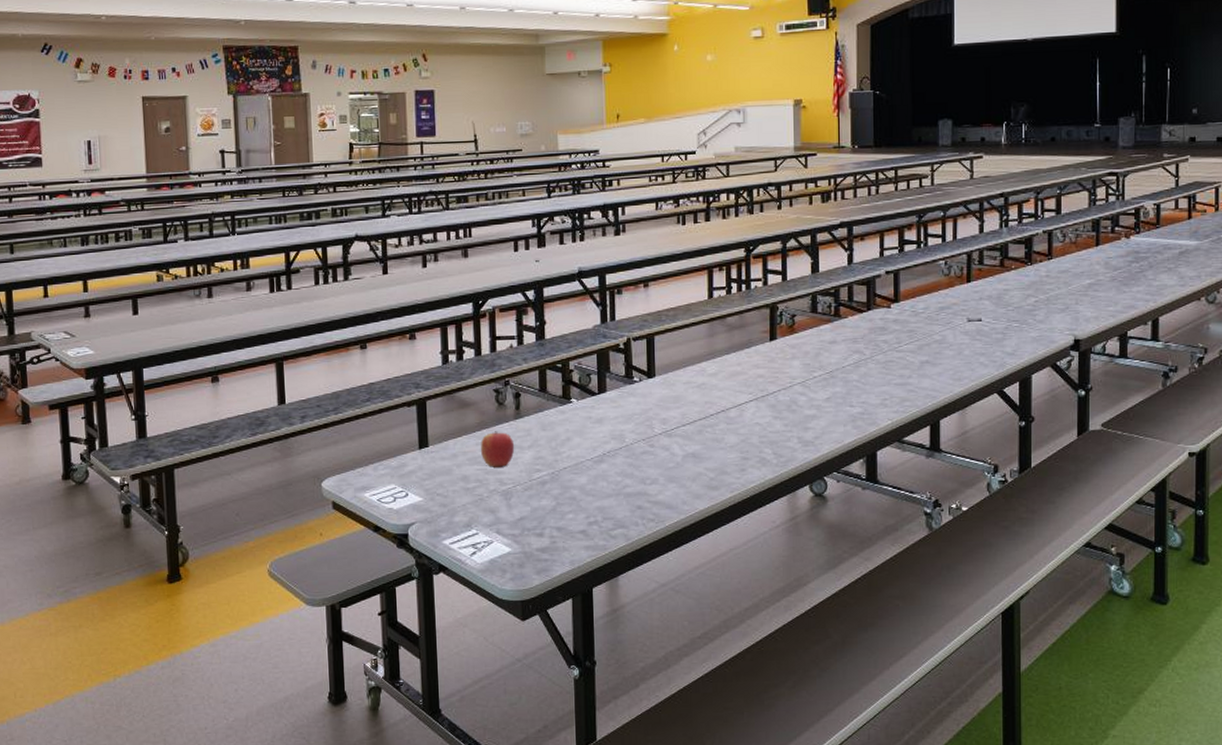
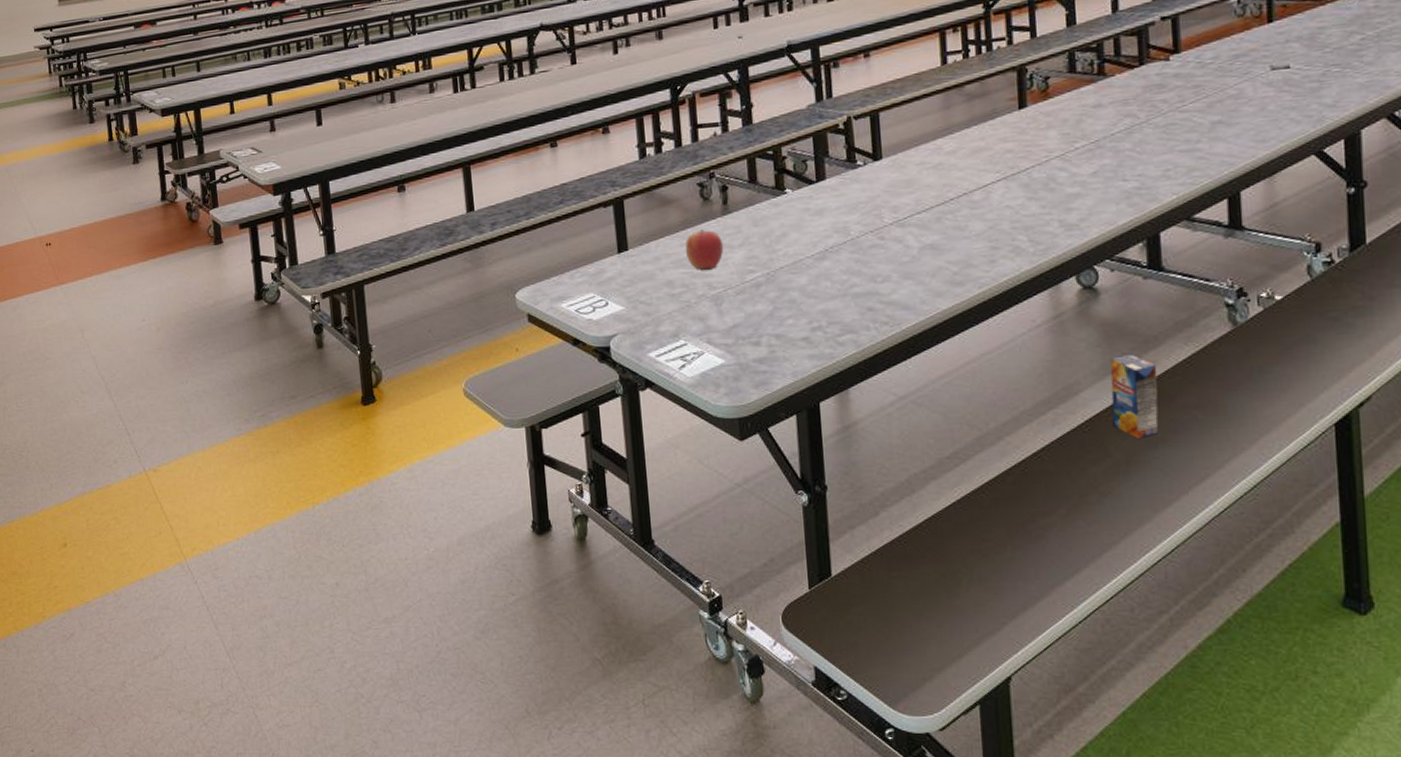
juice box: none [833,552,870,623] -> present [1110,354,1159,439]

